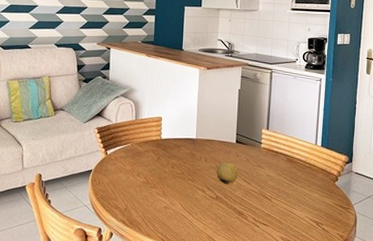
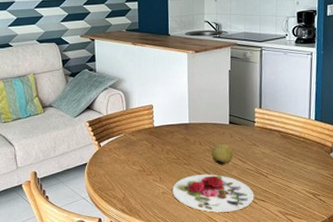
plate: none [175,192,257,233] -> present [172,174,254,212]

